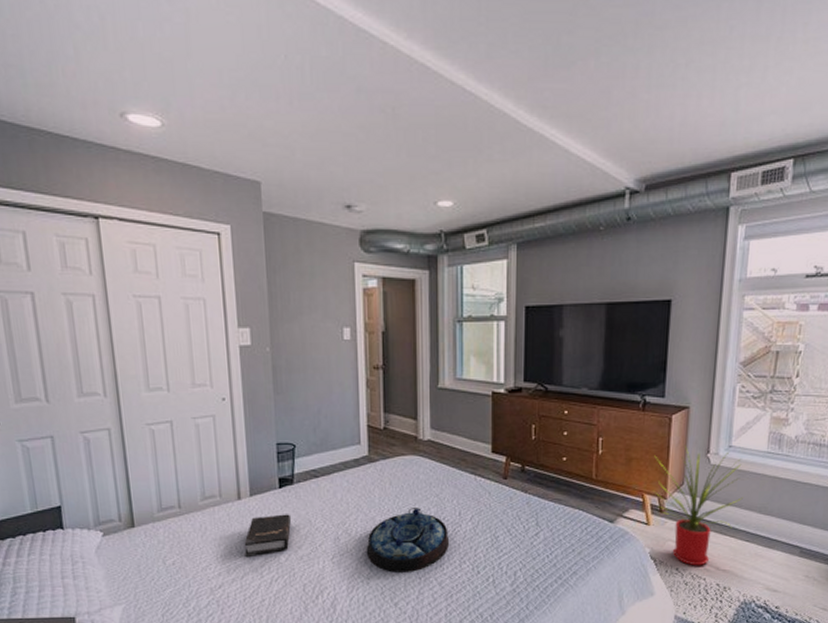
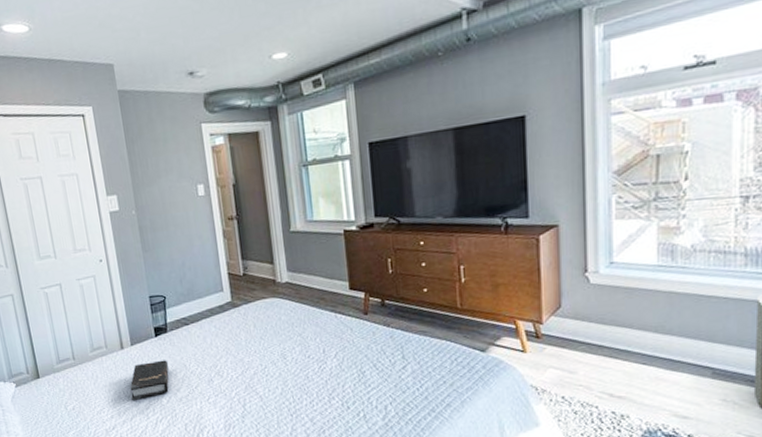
serving tray: present [366,508,450,572] -> none [238,347,317,410]
house plant: present [654,445,743,566] -> none [524,265,633,394]

